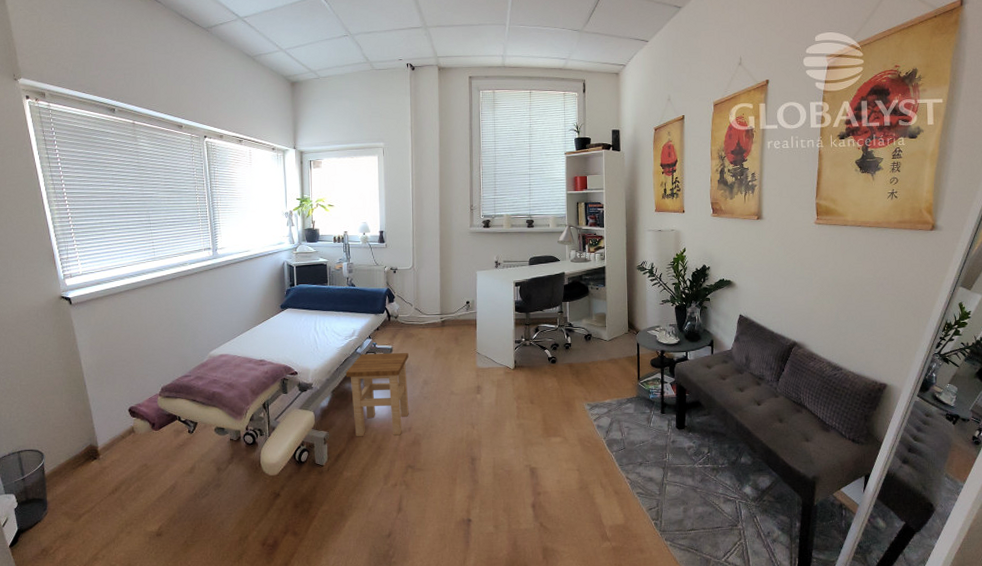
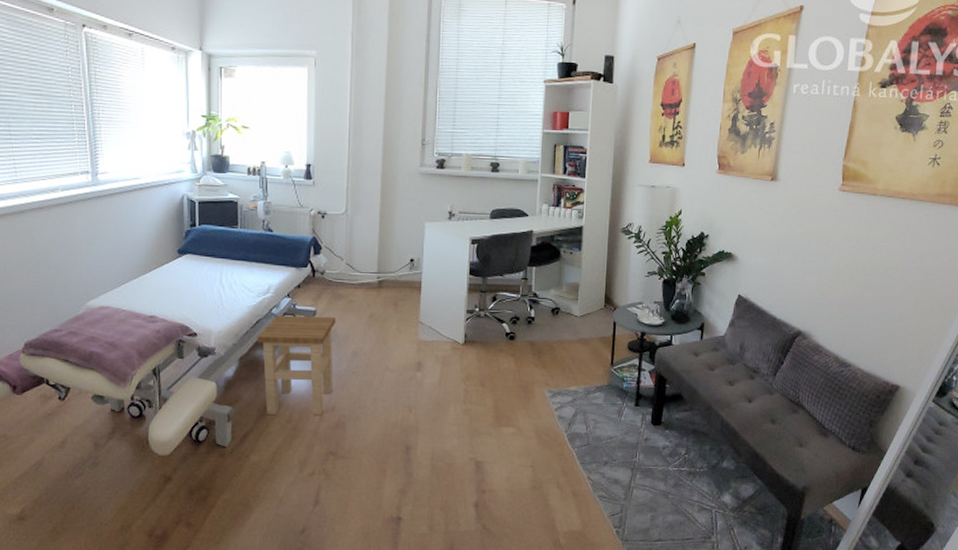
desk lamp: present [557,223,592,263] -> none [527,169,567,220]

